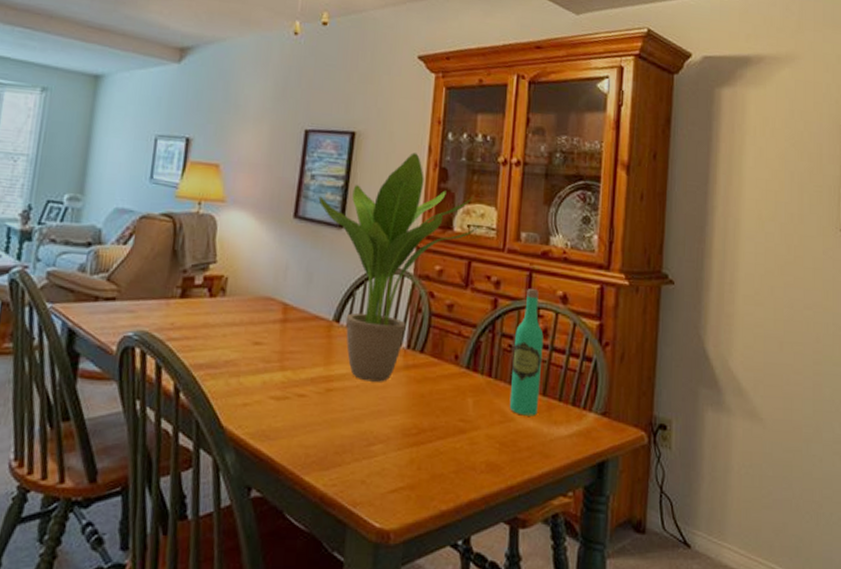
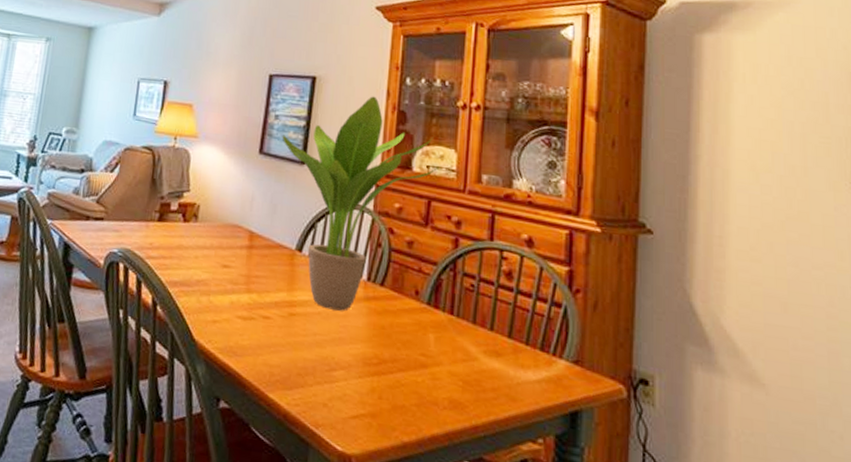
wine bottle: present [509,289,544,416] -> none [472,230,508,358]

